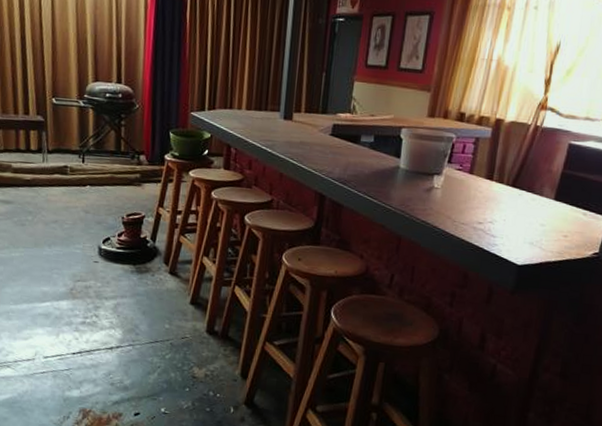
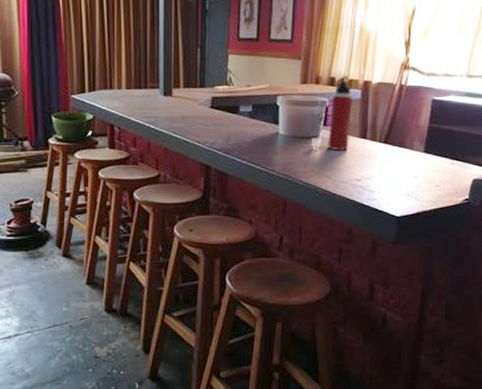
water bottle: none [450,112,483,192] -> present [328,76,353,151]

